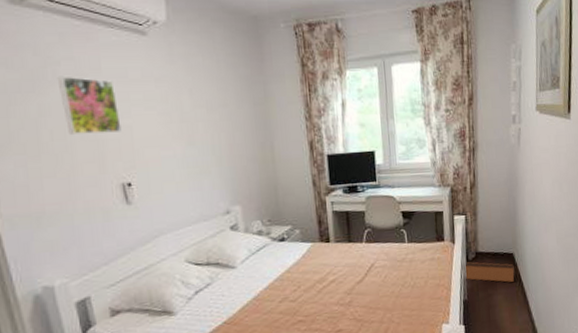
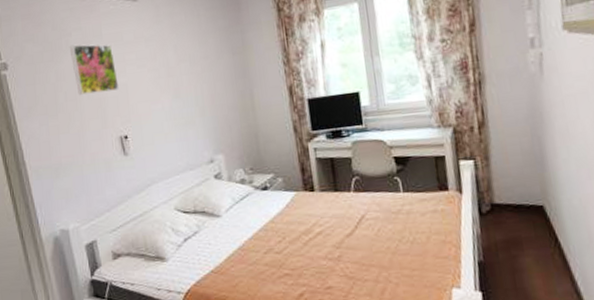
storage bin: present [466,262,515,282] -> none [478,215,548,242]

